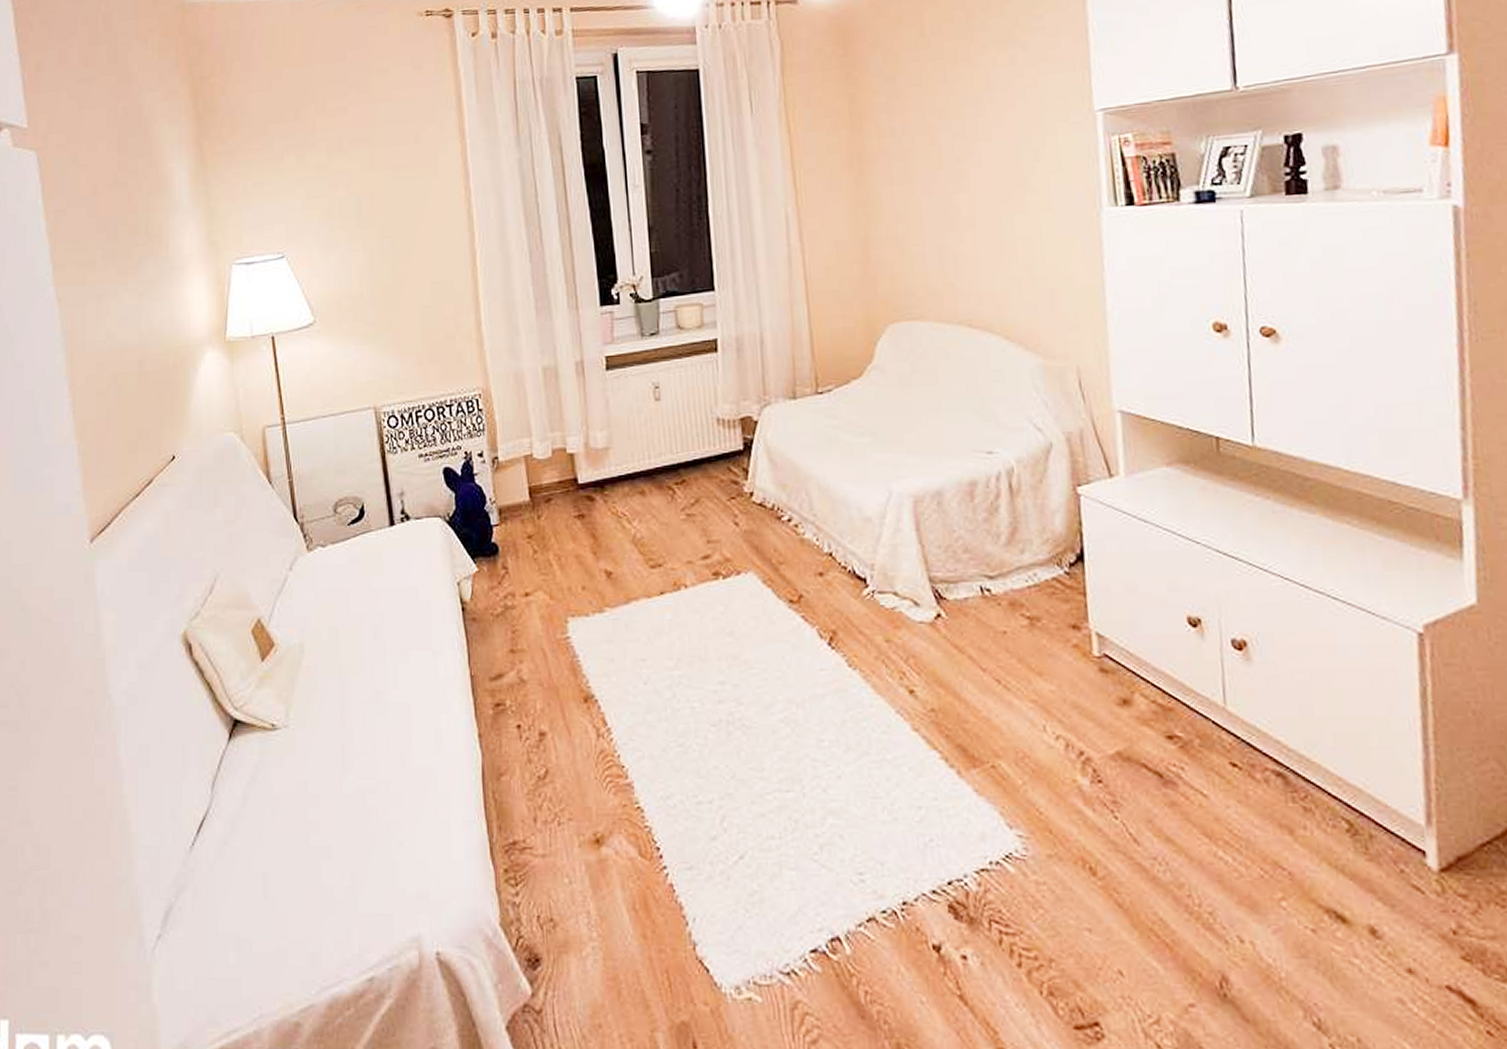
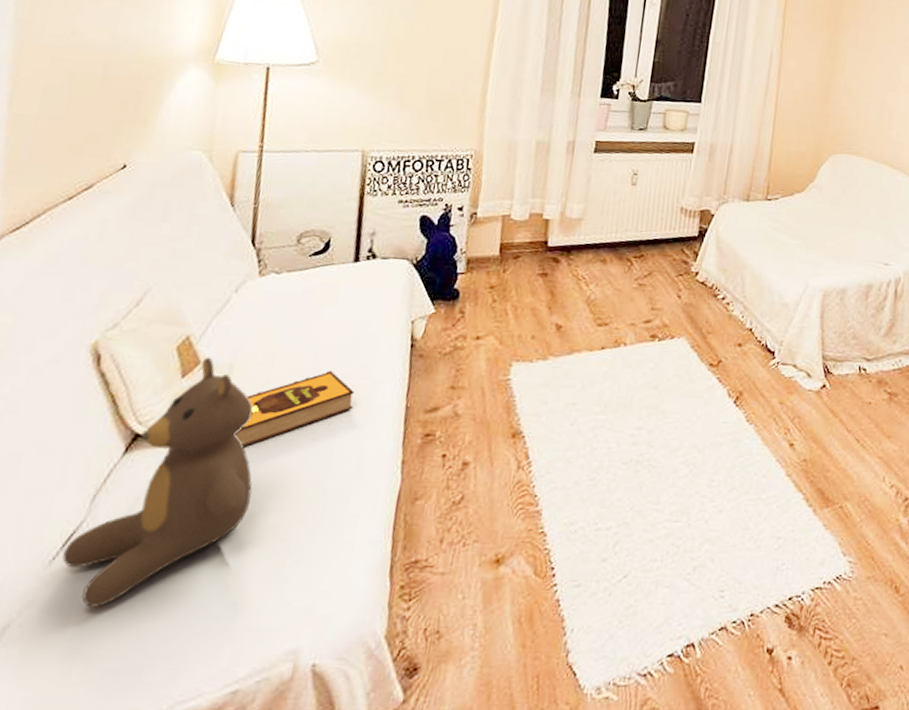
teddy bear: none [200,638,346,892] -> present [62,357,254,607]
hardback book: none [318,643,420,727] -> present [233,371,355,447]

